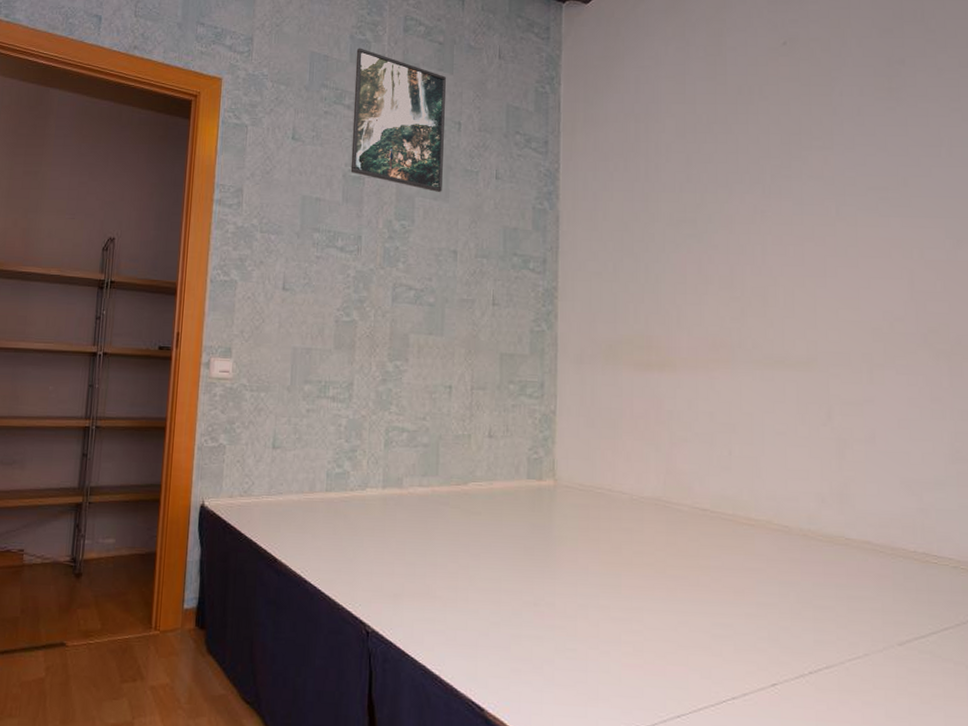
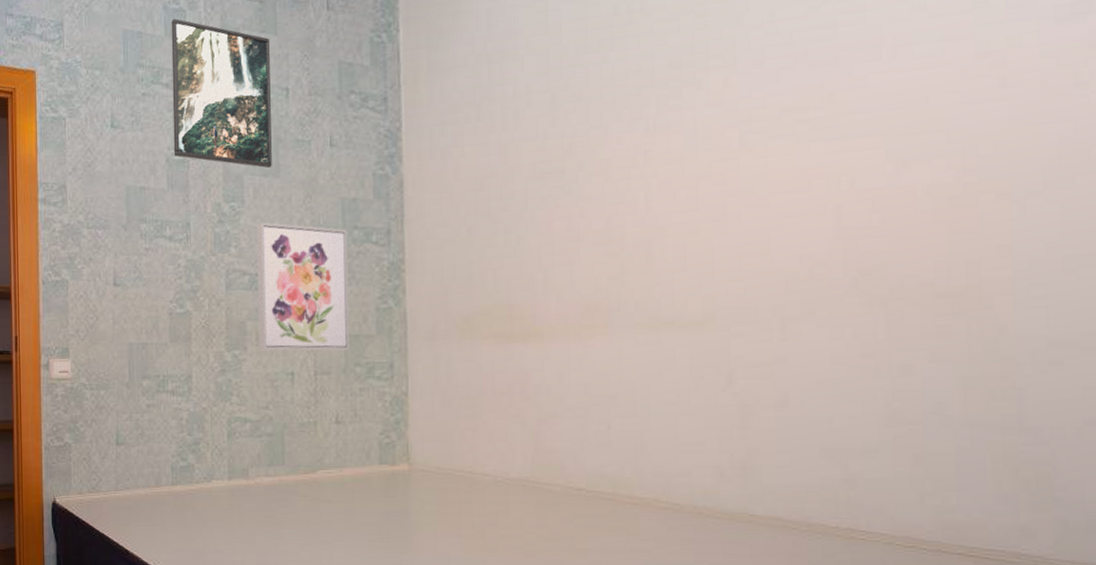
wall art: none [421,241,508,368] -> present [257,221,350,351]

